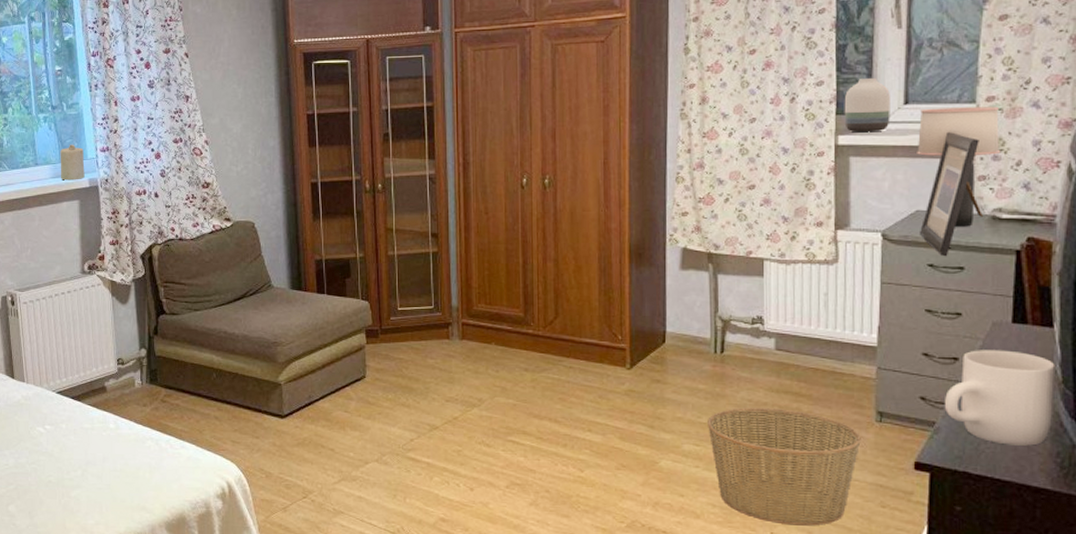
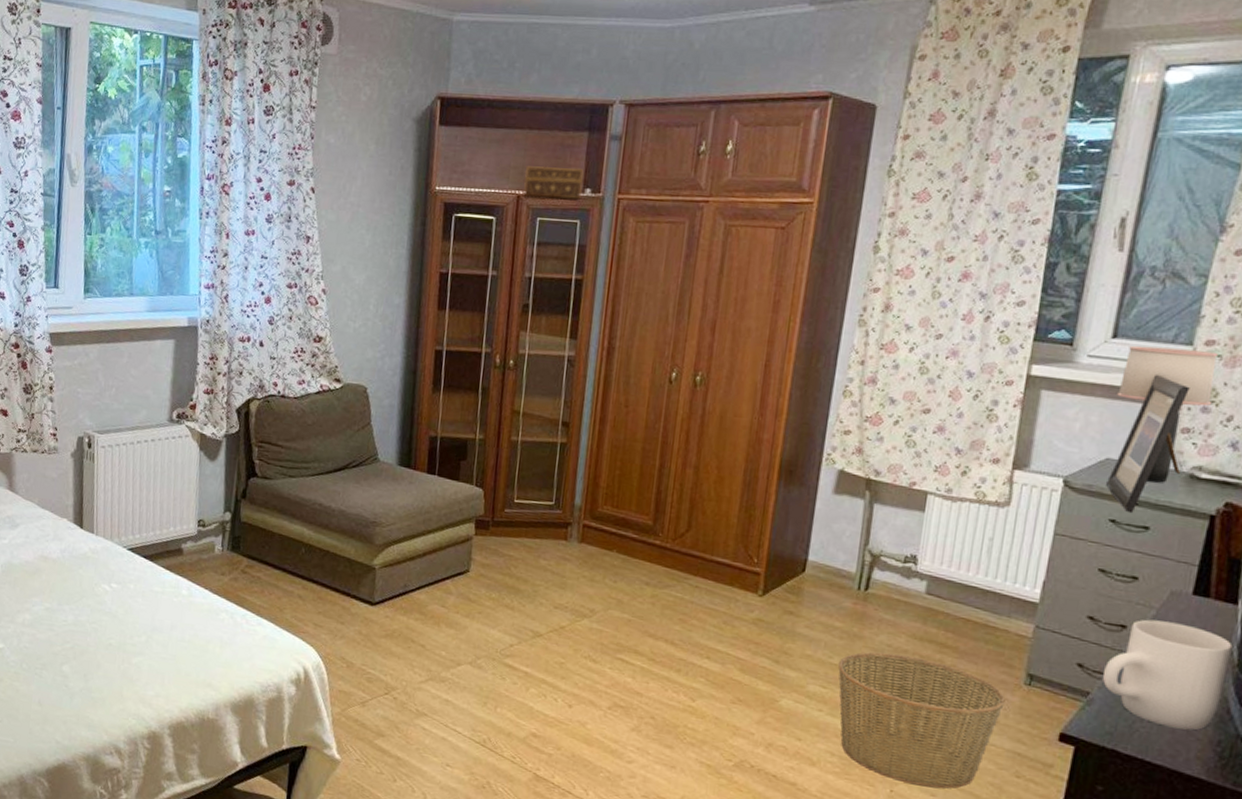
candle: present [60,144,85,181] -> none [156,276,186,318]
decorative box: none [370,10,422,41] -> present [523,166,584,202]
vase: present [844,78,890,133] -> none [1041,303,1098,366]

